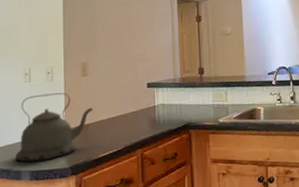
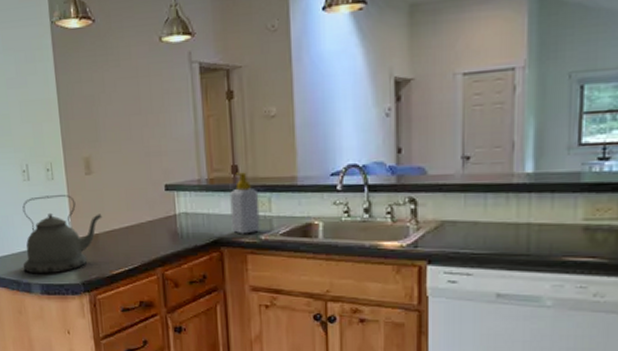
soap bottle: none [197,73,219,119] -> present [230,172,260,234]

